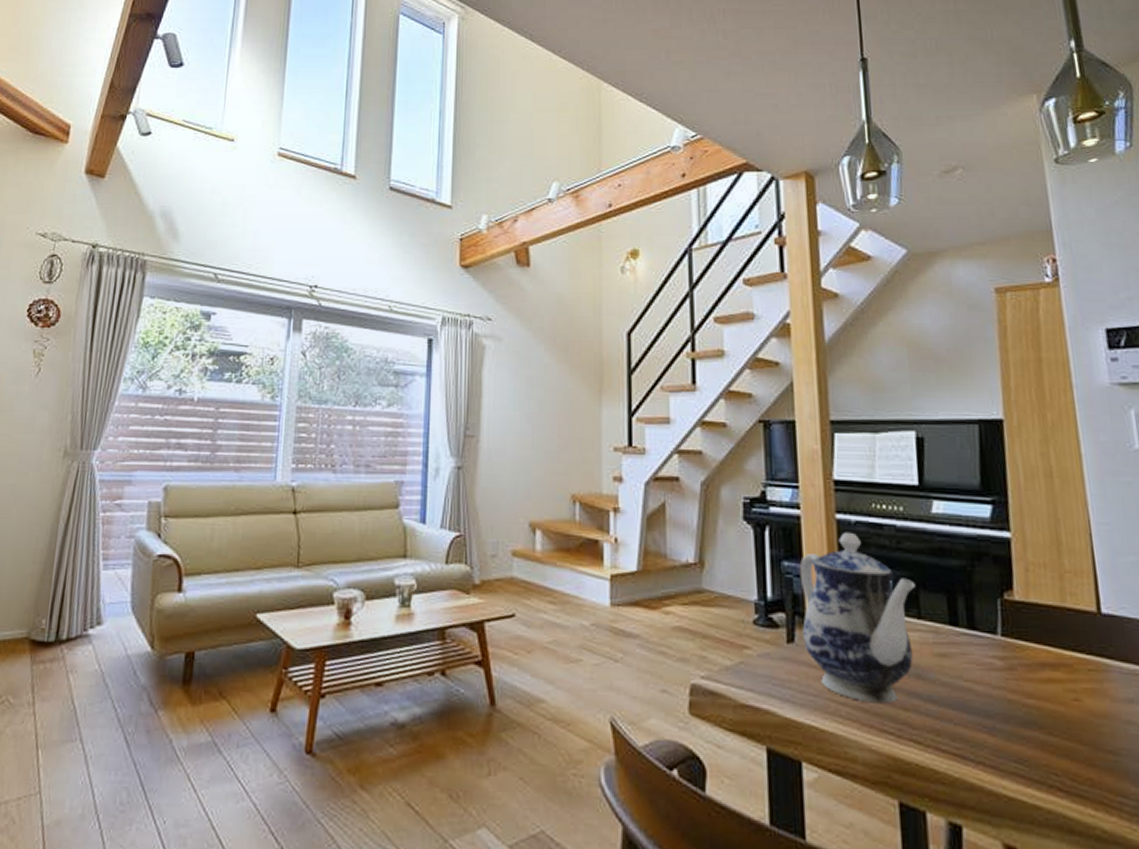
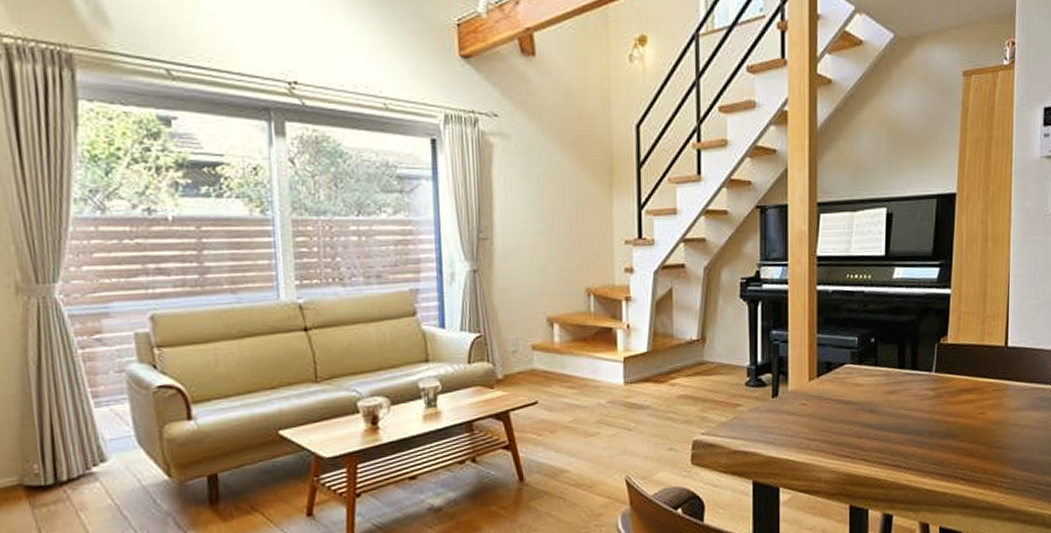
teapot: present [799,531,916,704] -> none [785,300,876,436]

